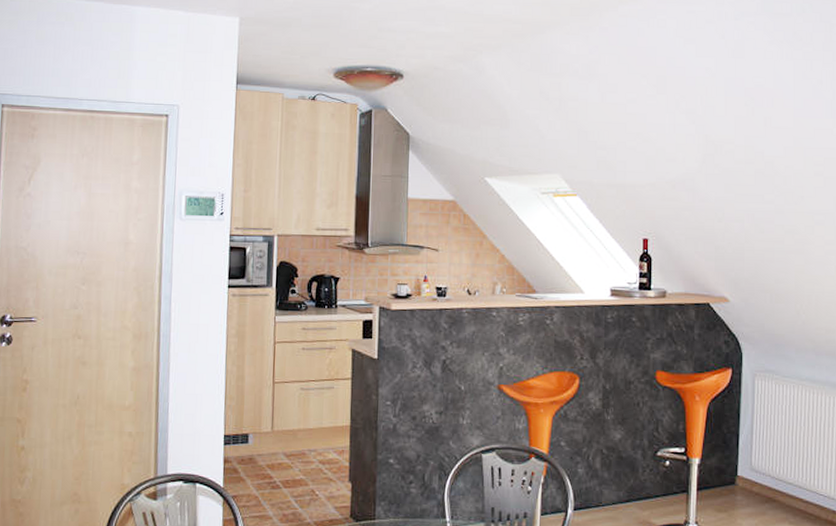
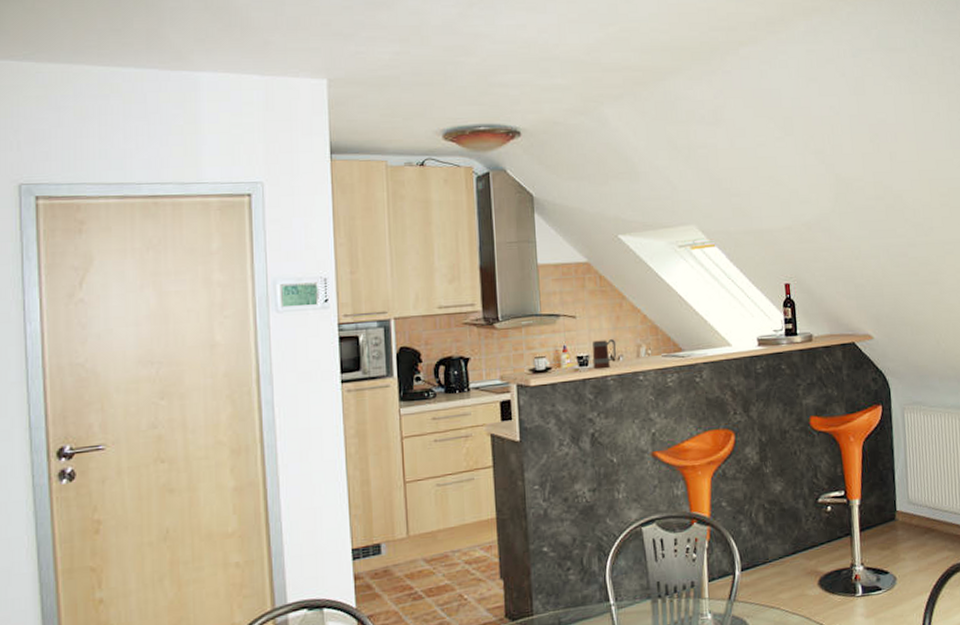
beer mug: none [450,274,474,302] -> present [592,339,617,370]

